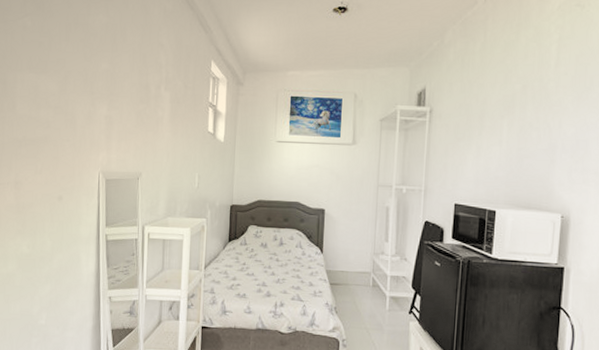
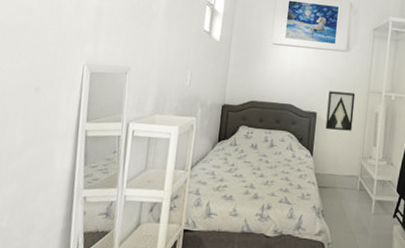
wall art: none [334,186,364,227] -> present [325,91,356,131]

